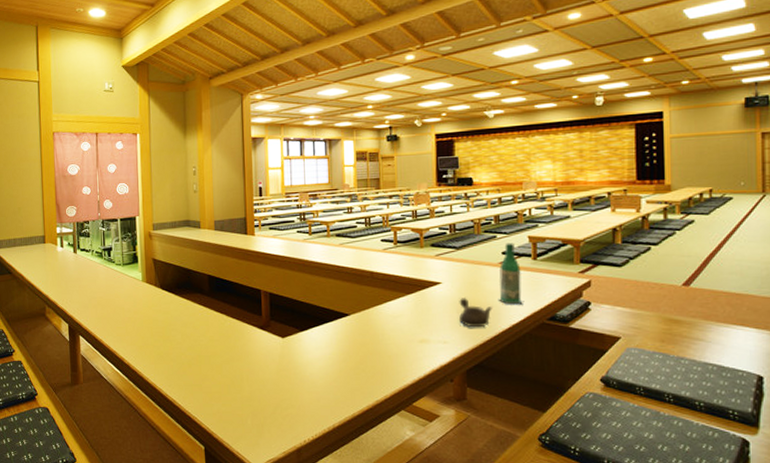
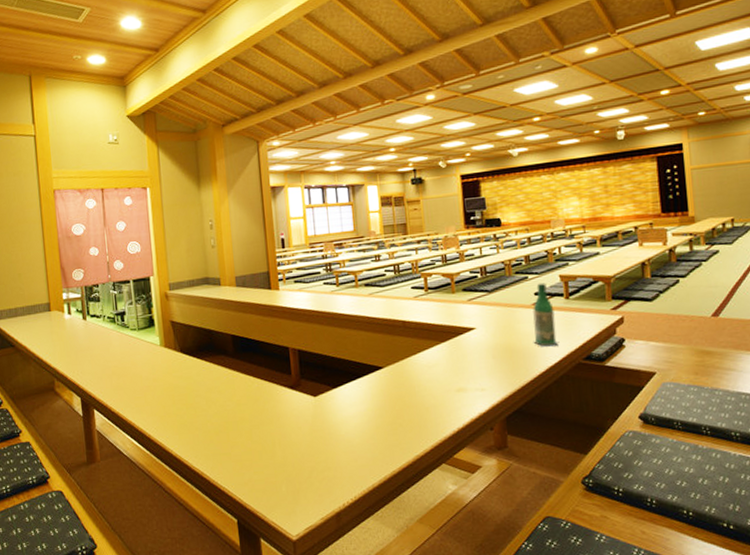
teapot: present [458,298,492,328] -> none [494,342,528,373]

